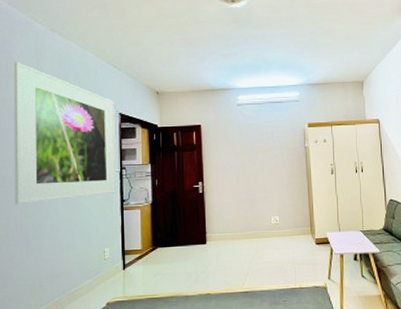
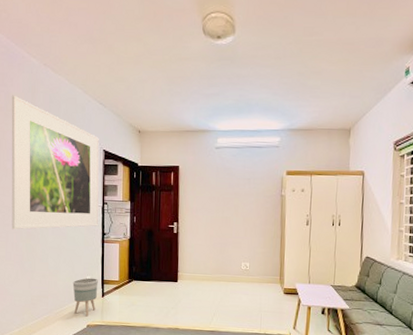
planter: none [88,249,118,294] -> present [72,277,98,317]

